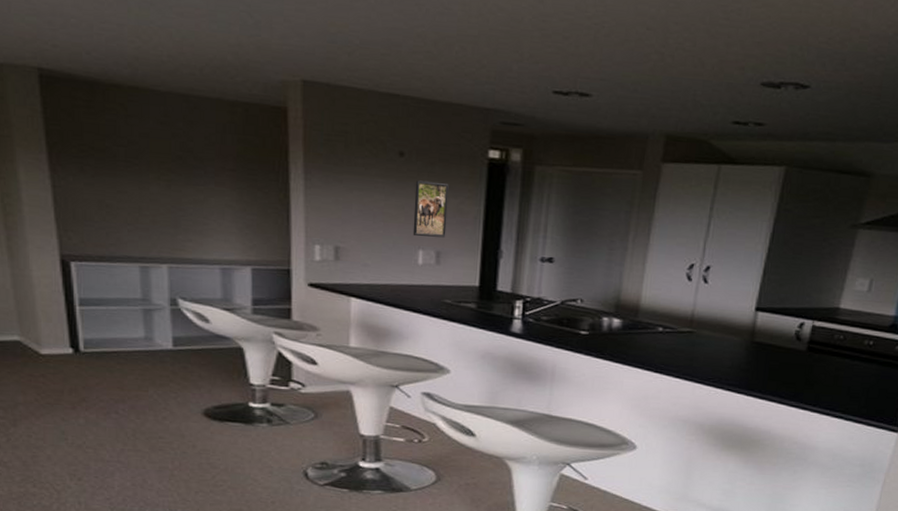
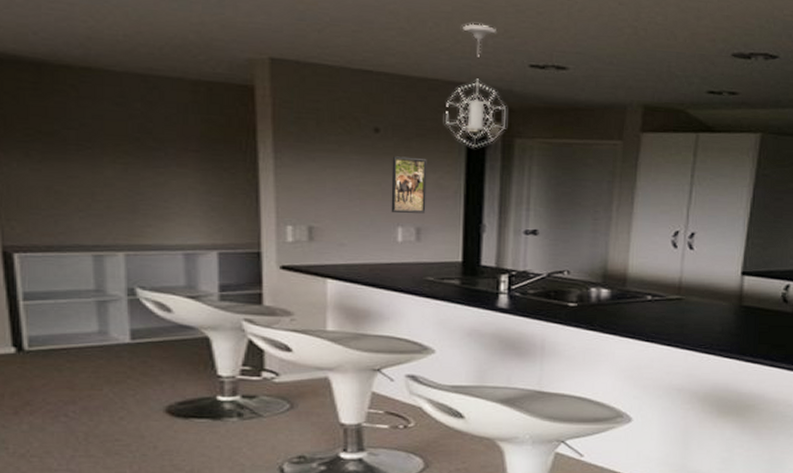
pendant light: none [468,47,528,174] -> present [446,23,506,147]

